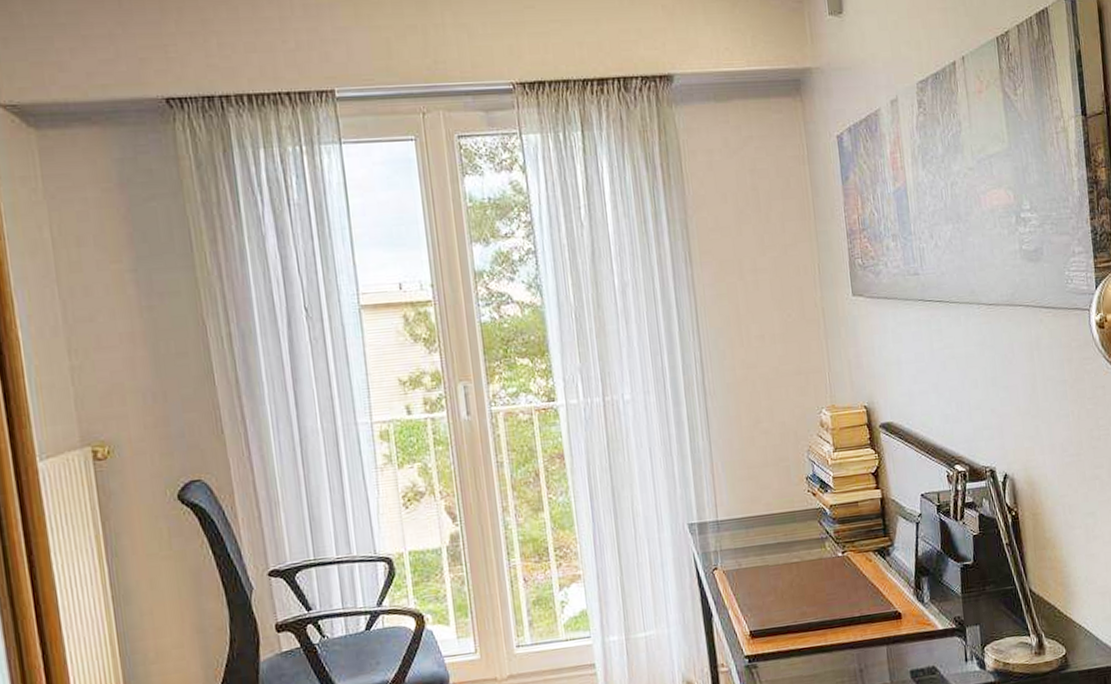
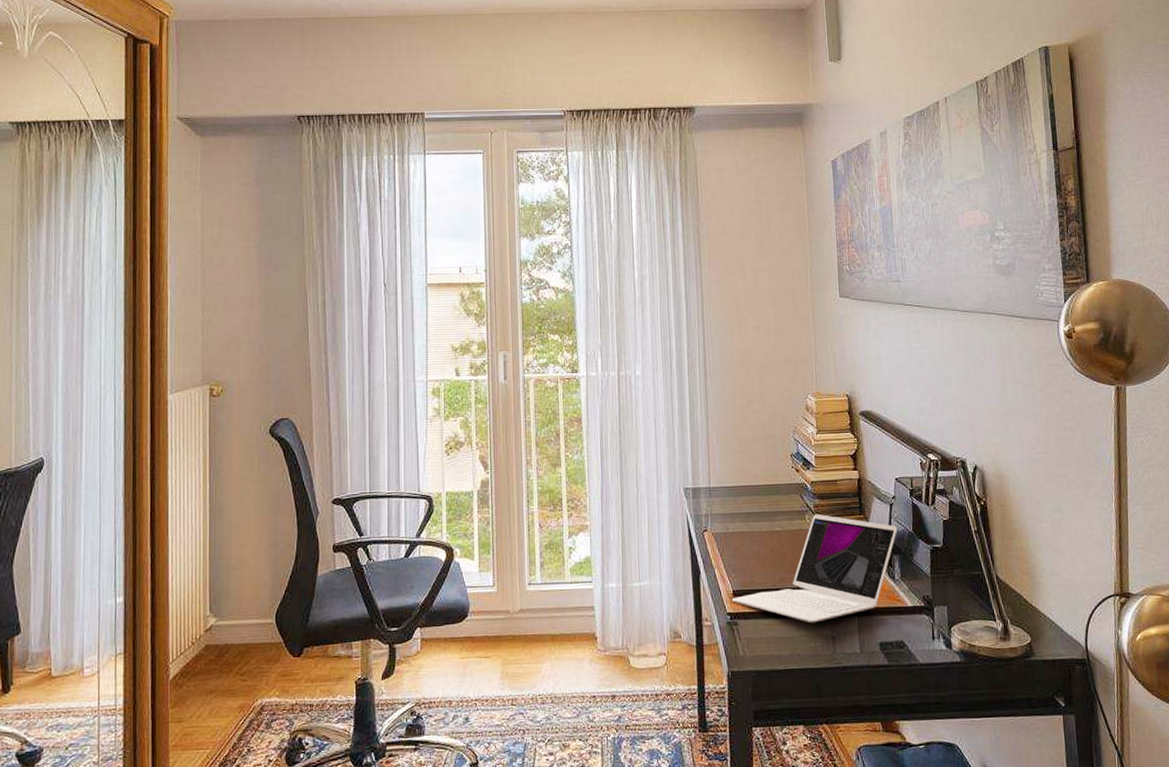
laptop: none [749,539,926,658] -> present [731,514,898,623]

